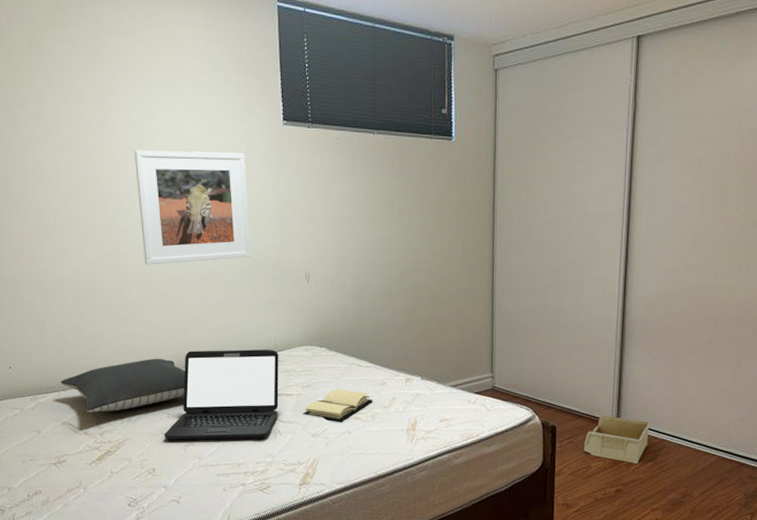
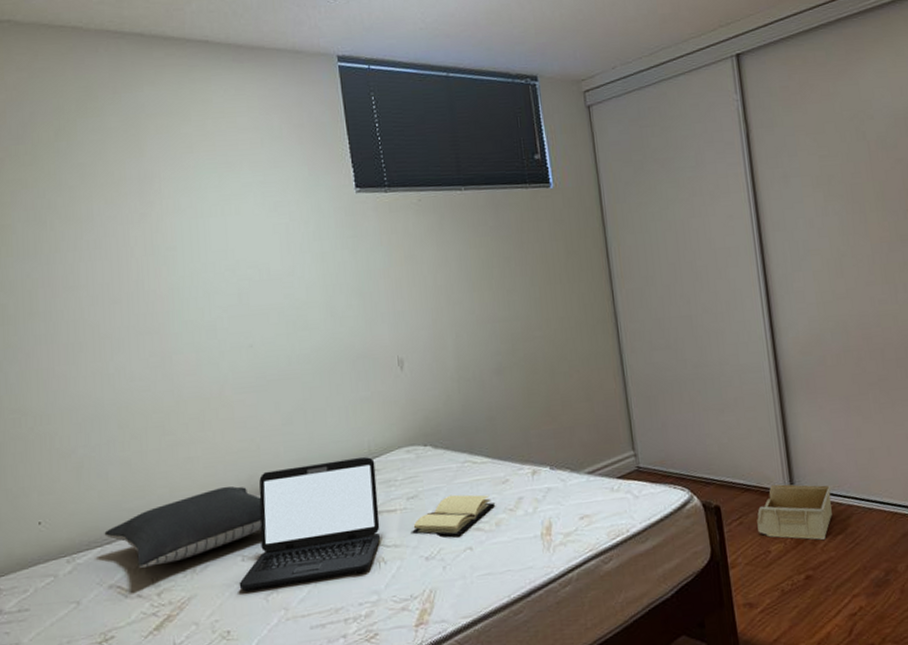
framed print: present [134,150,251,265] -> none [184,229,331,373]

